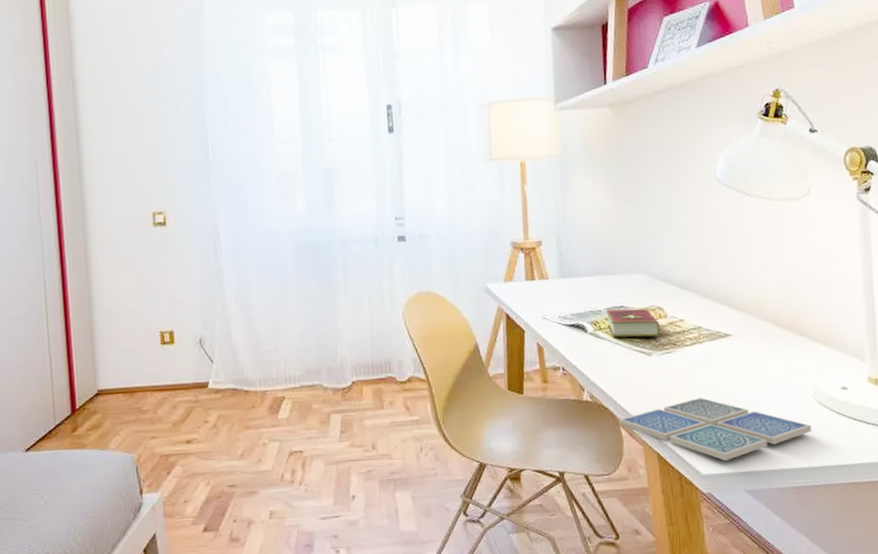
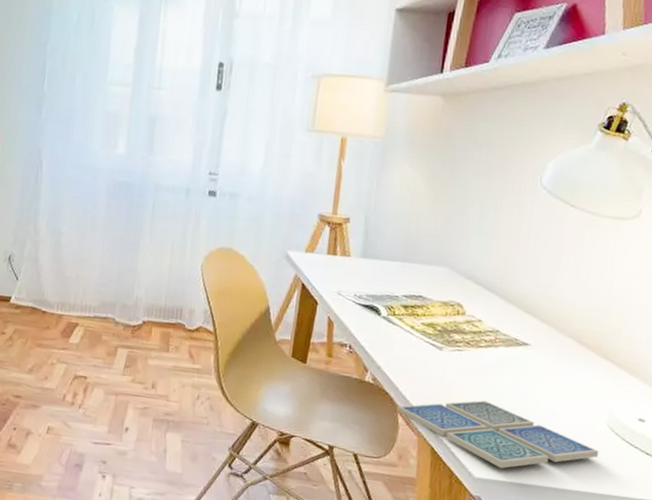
hardcover book: present [605,308,661,338] -> none [402,297,457,332]

